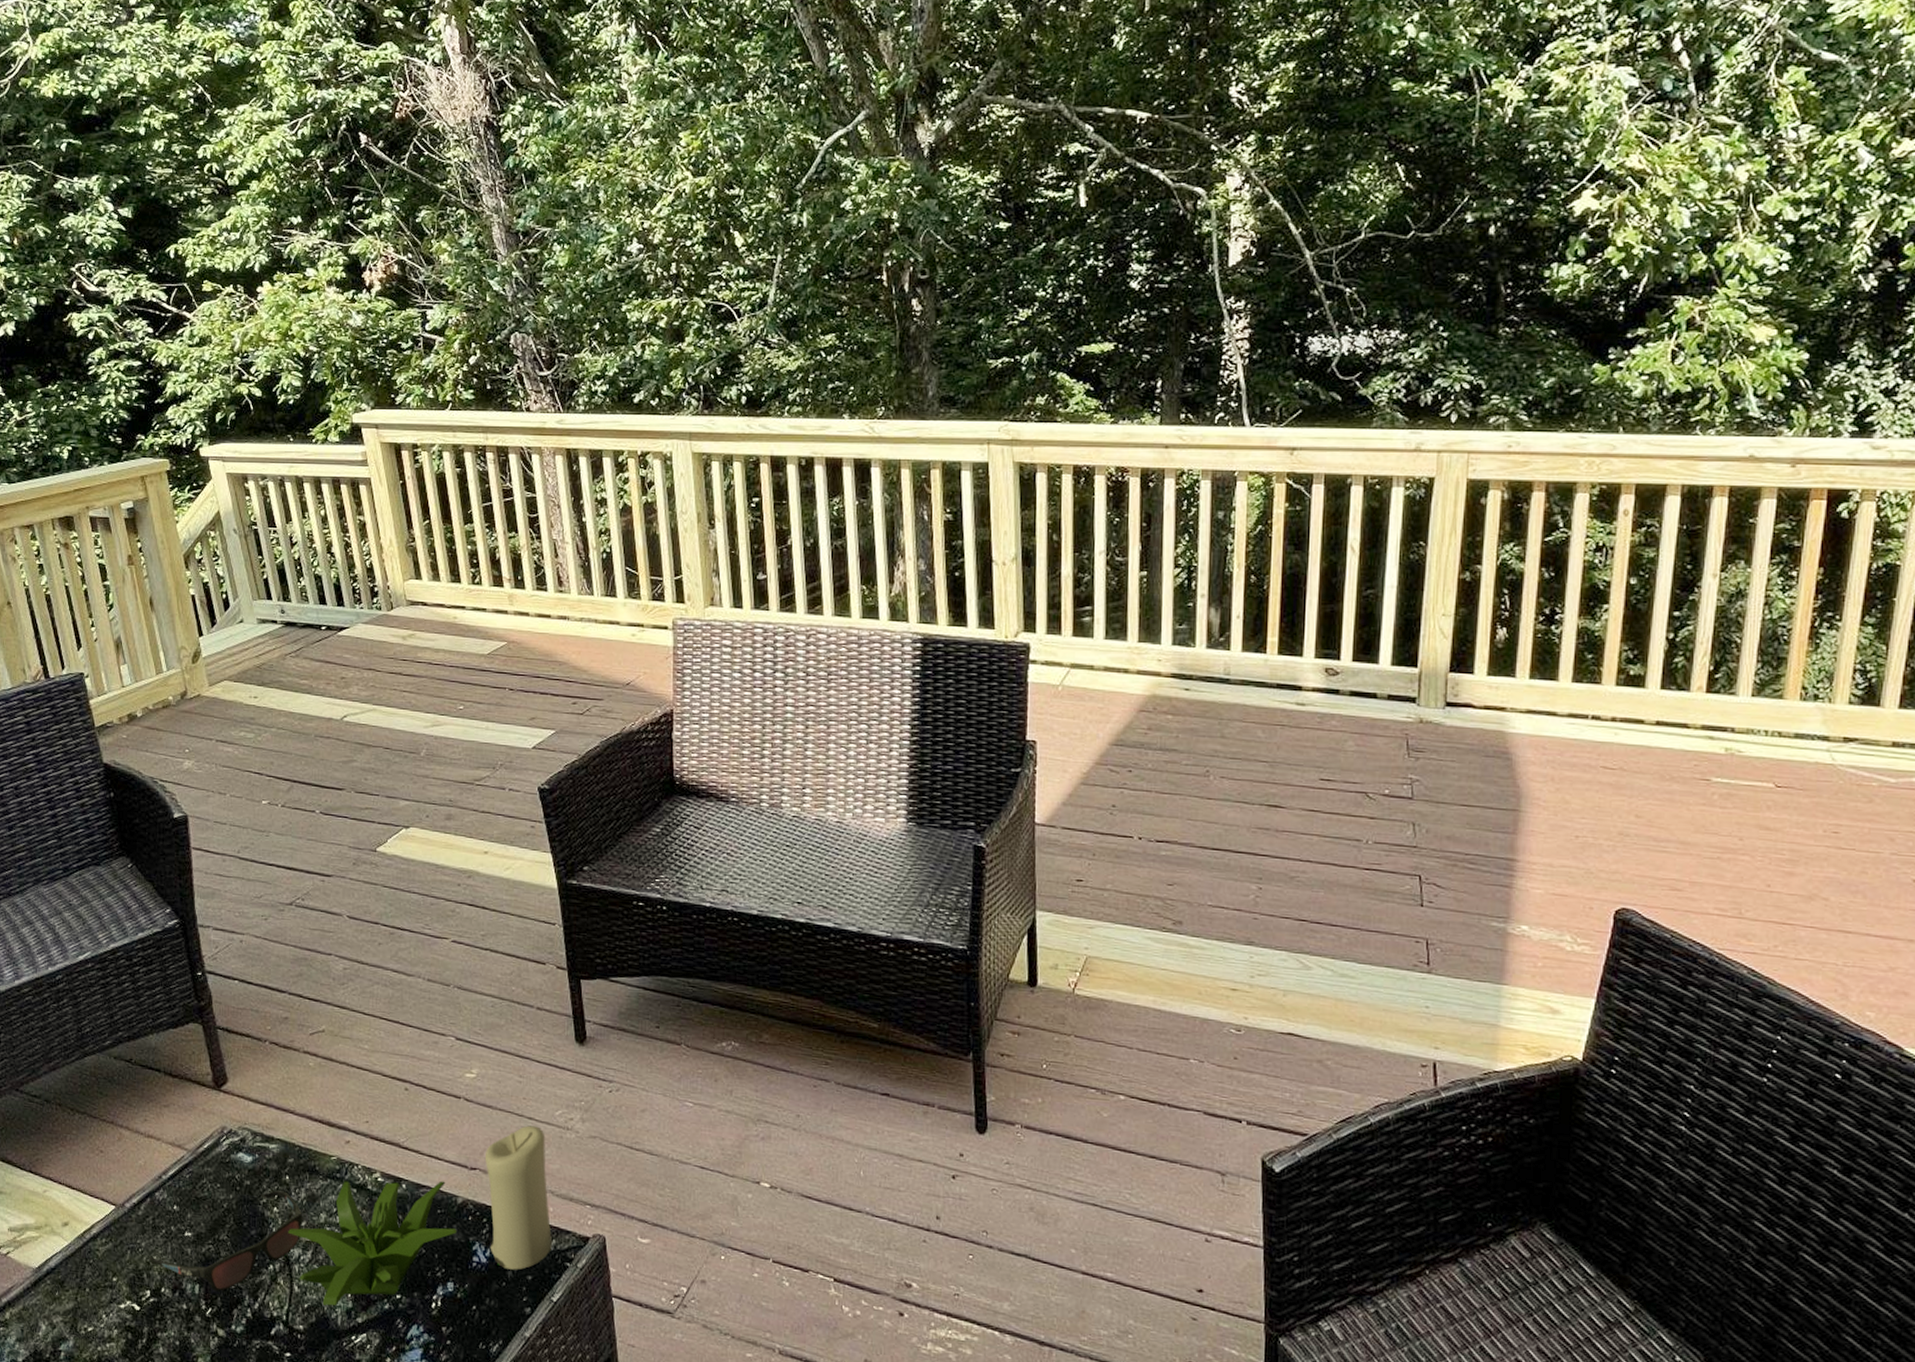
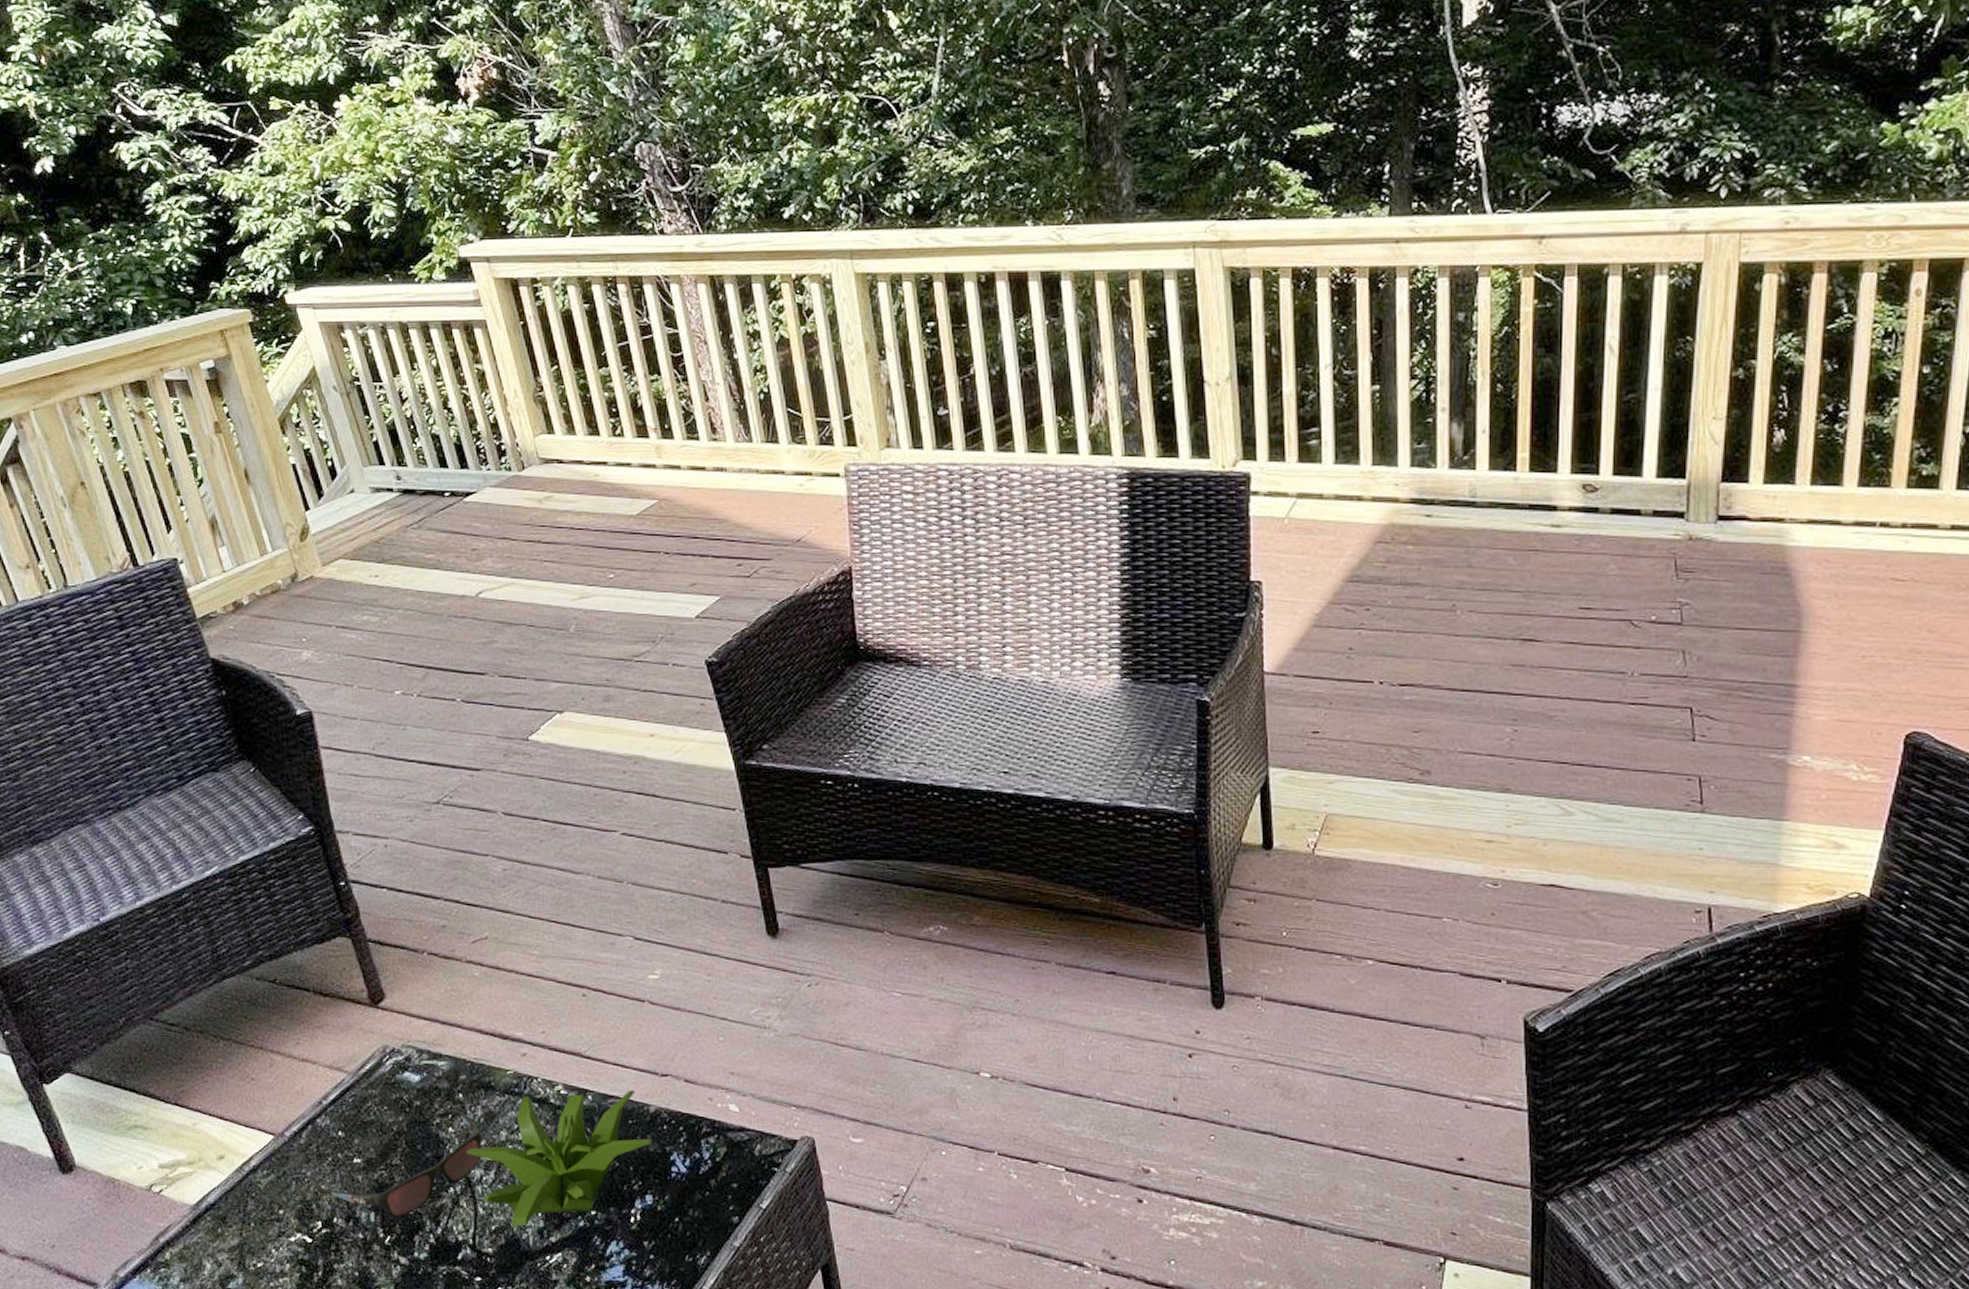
candle: present [484,1125,553,1271] -> none [675,1026,758,1179]

